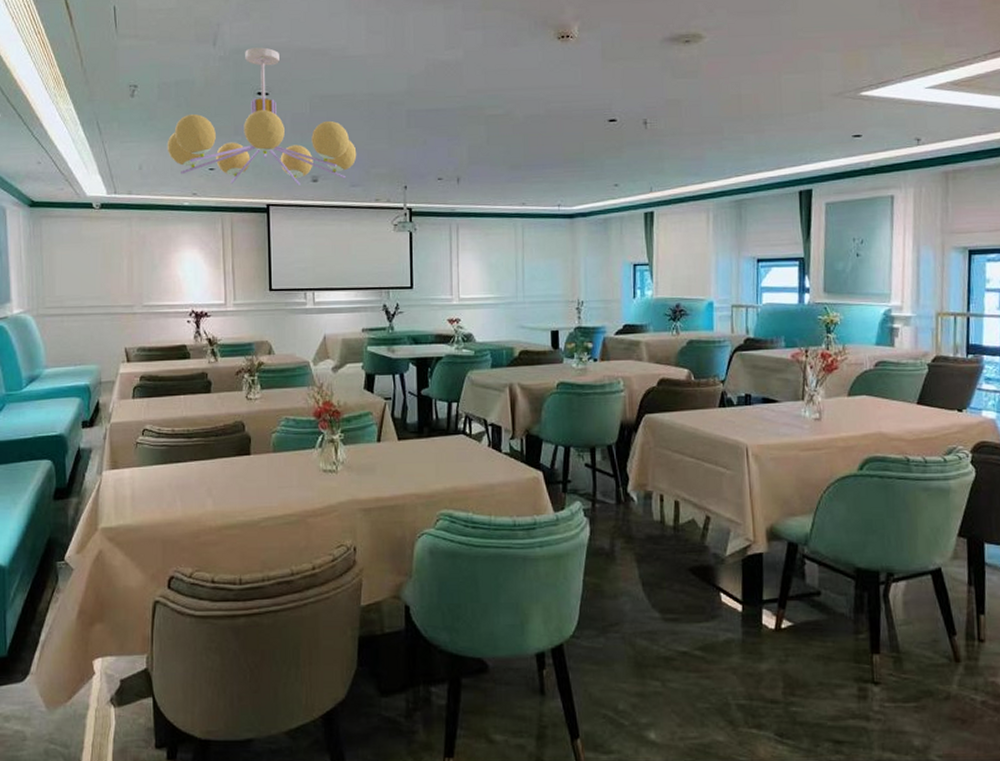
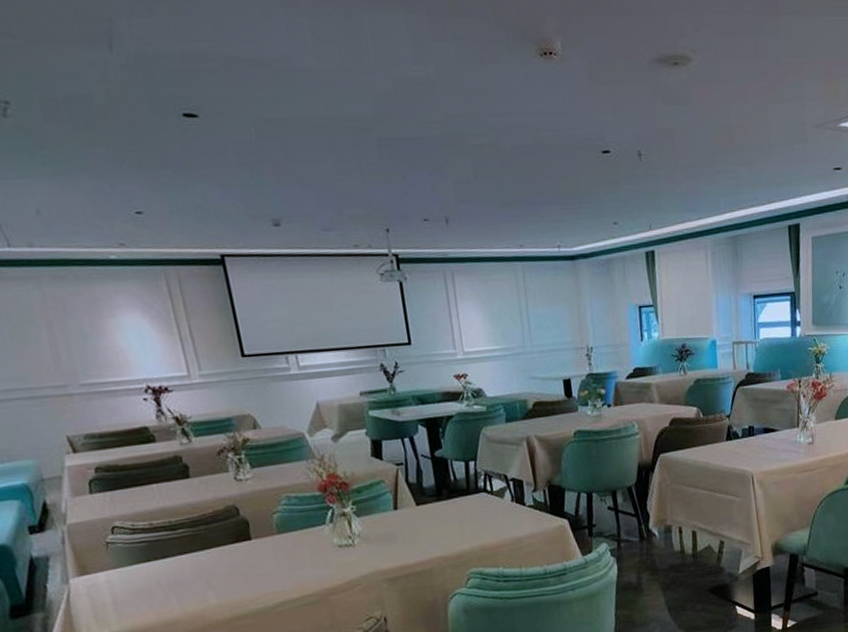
chandelier: present [167,47,357,185] -> none [70,54,324,231]

